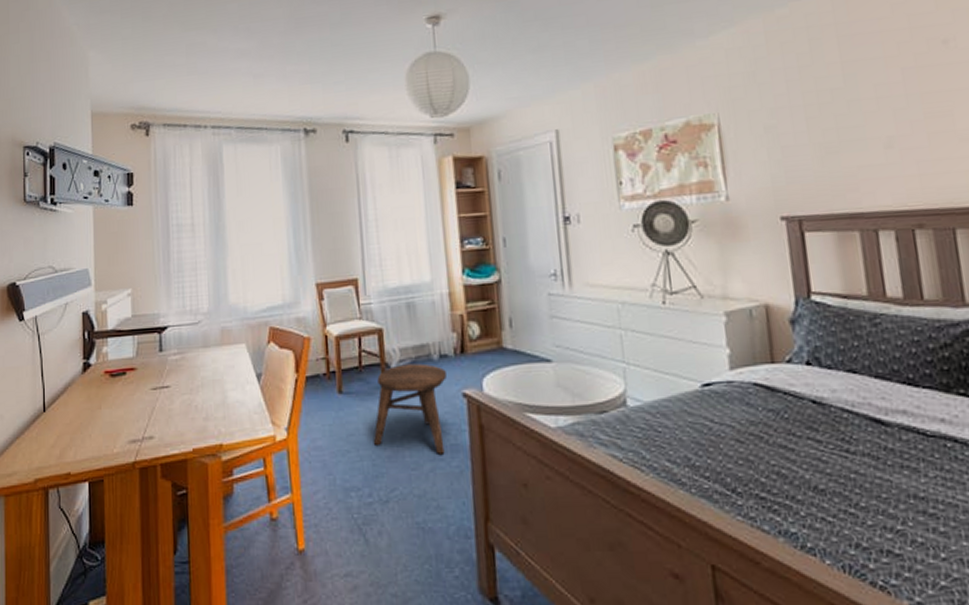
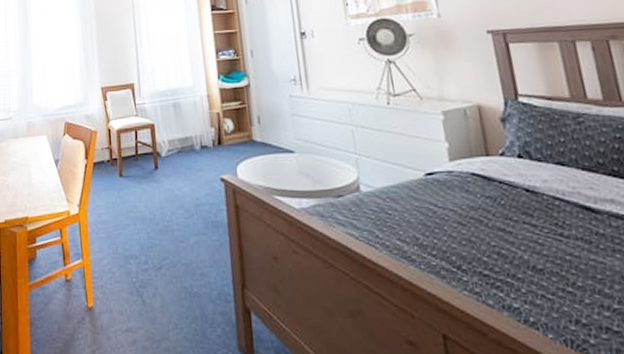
stool: present [373,363,447,454] -> none [147,153,207,229]

